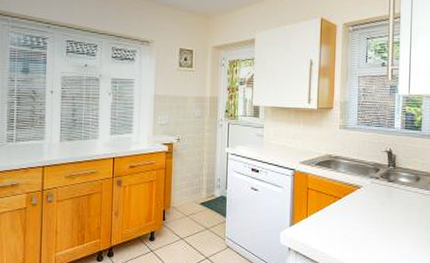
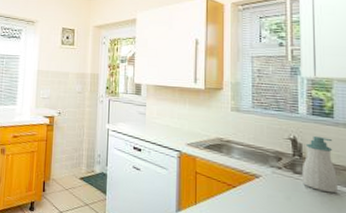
soap bottle: none [394,147,421,196] -> present [301,135,338,194]

